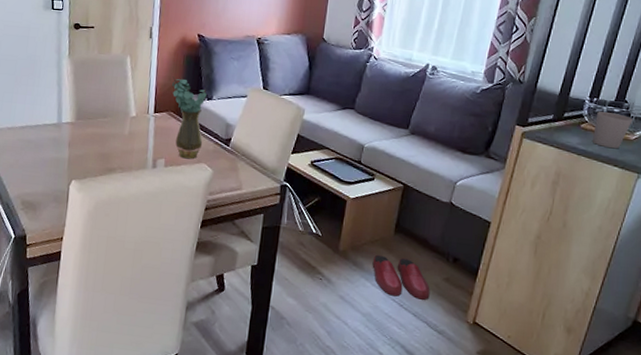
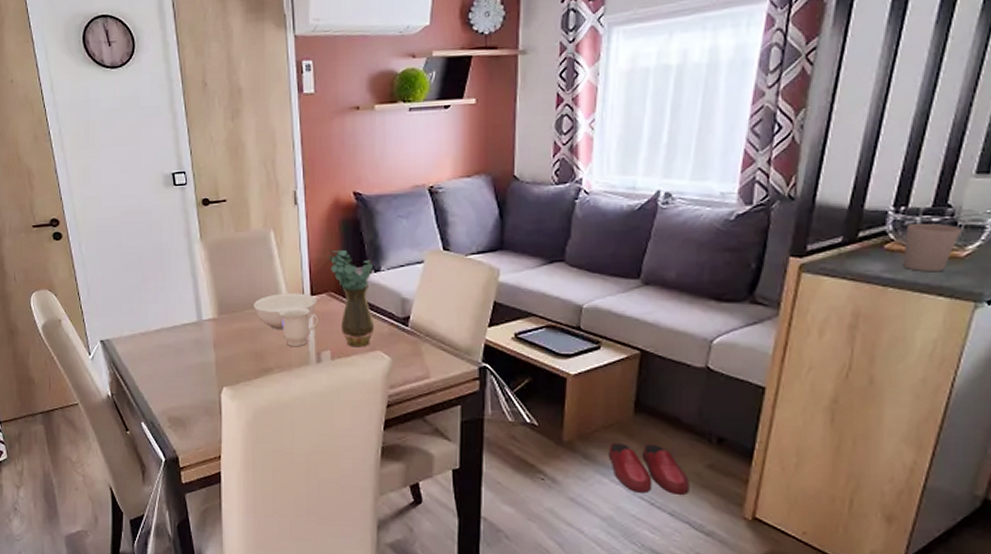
bowl: none [105,108,159,139] -> present [253,293,317,330]
mug: none [126,120,158,154] -> present [279,307,318,347]

